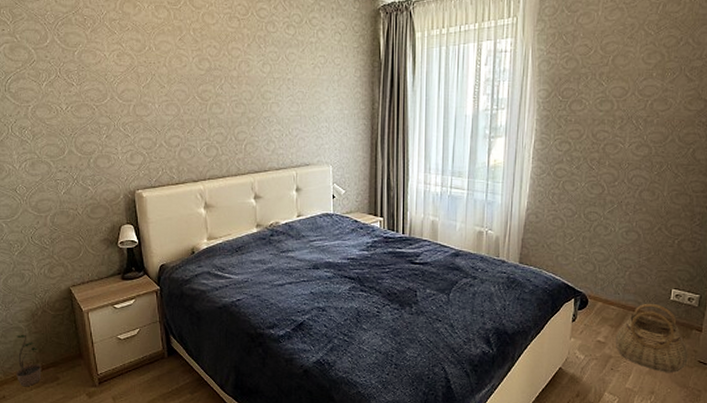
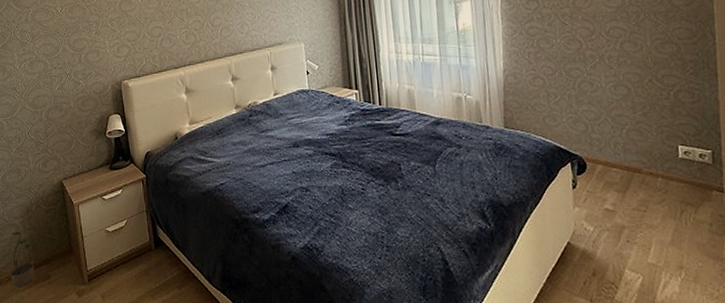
basket: present [615,303,688,372] -> none [625,162,715,242]

